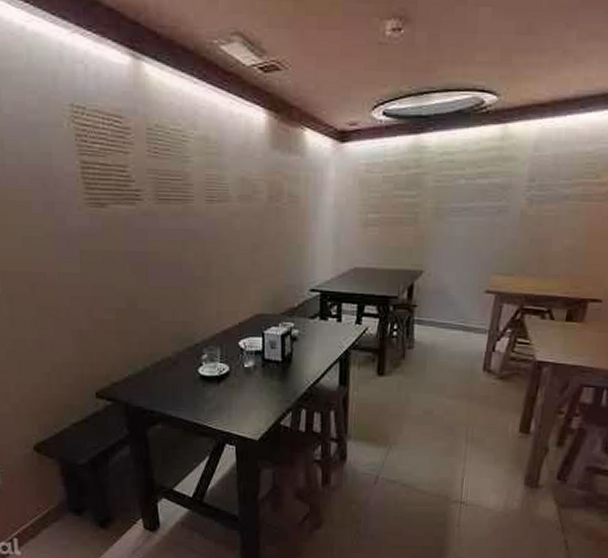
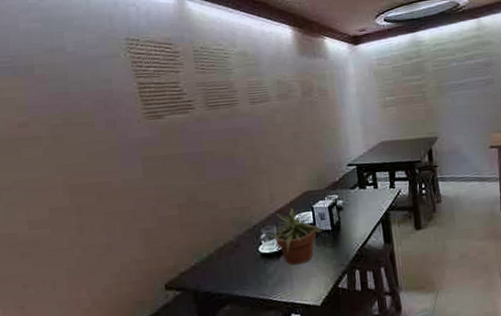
potted plant: none [210,330,271,394] -> present [269,207,323,265]

